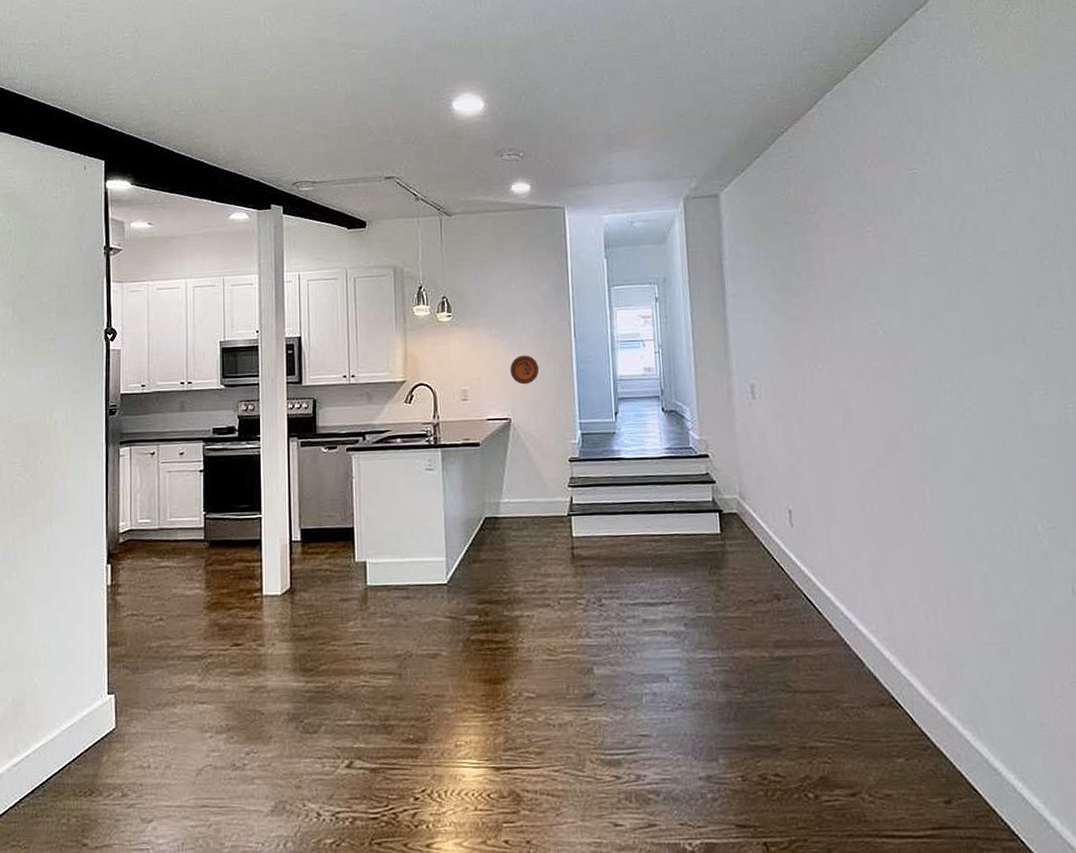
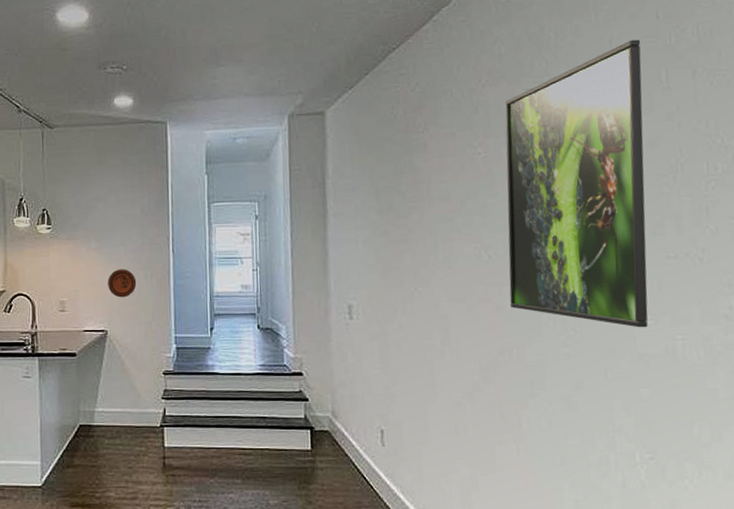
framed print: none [890,120,1040,398] -> present [505,39,649,328]

